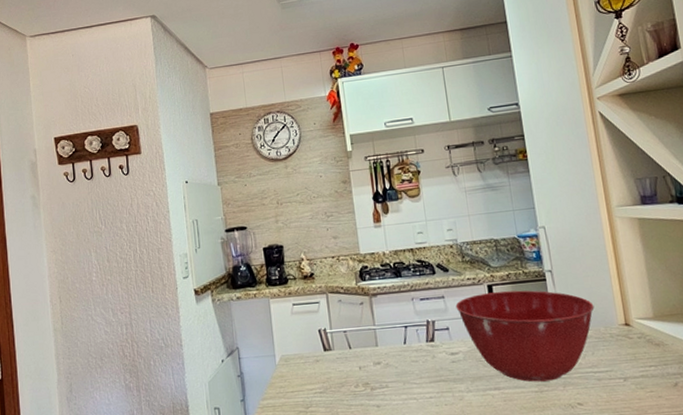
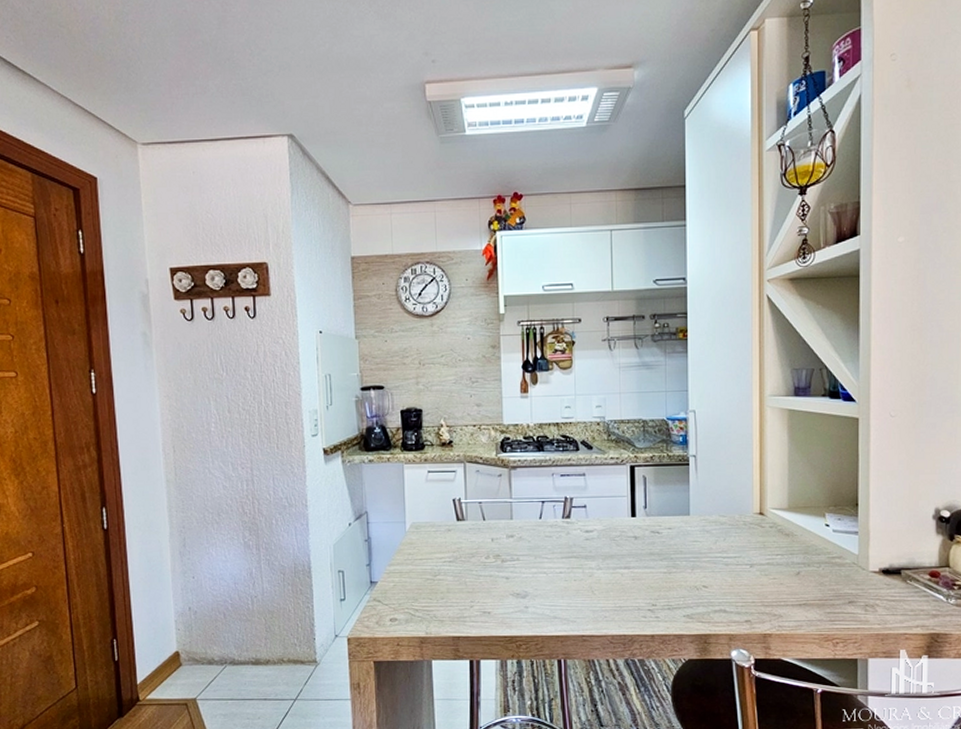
mixing bowl: present [455,290,595,382] -> none [596,473,732,564]

